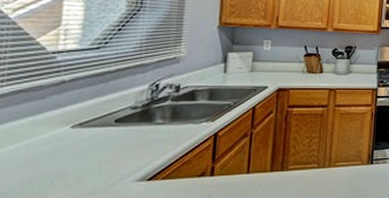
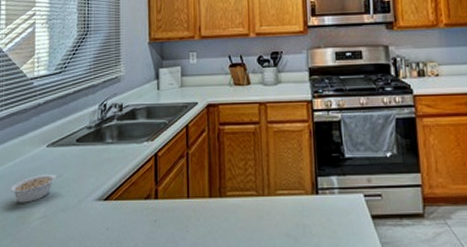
legume: none [8,156,94,190] -> present [9,173,63,203]

